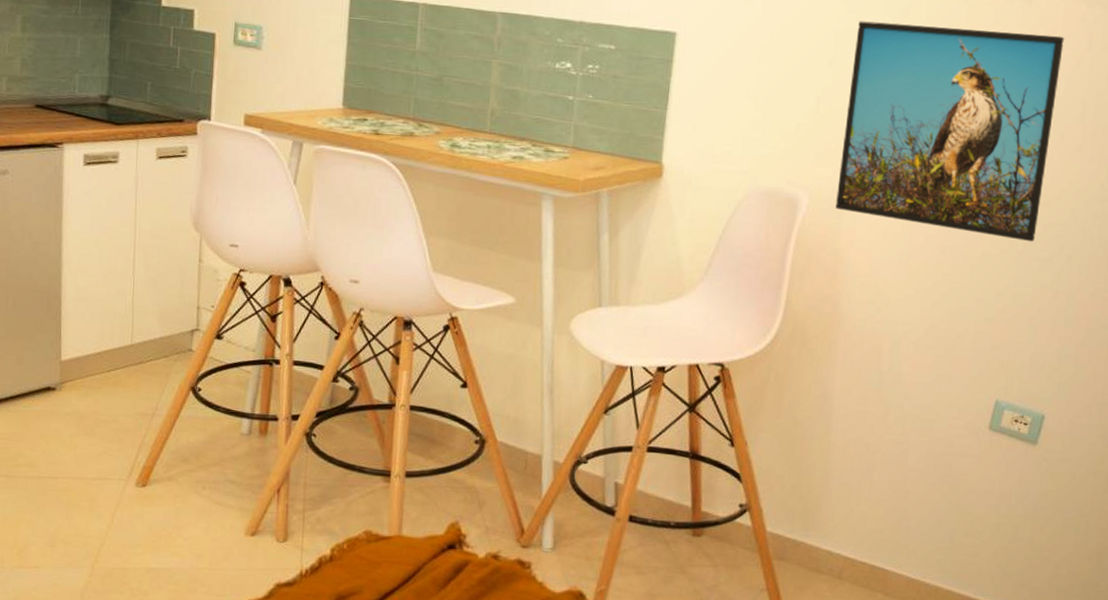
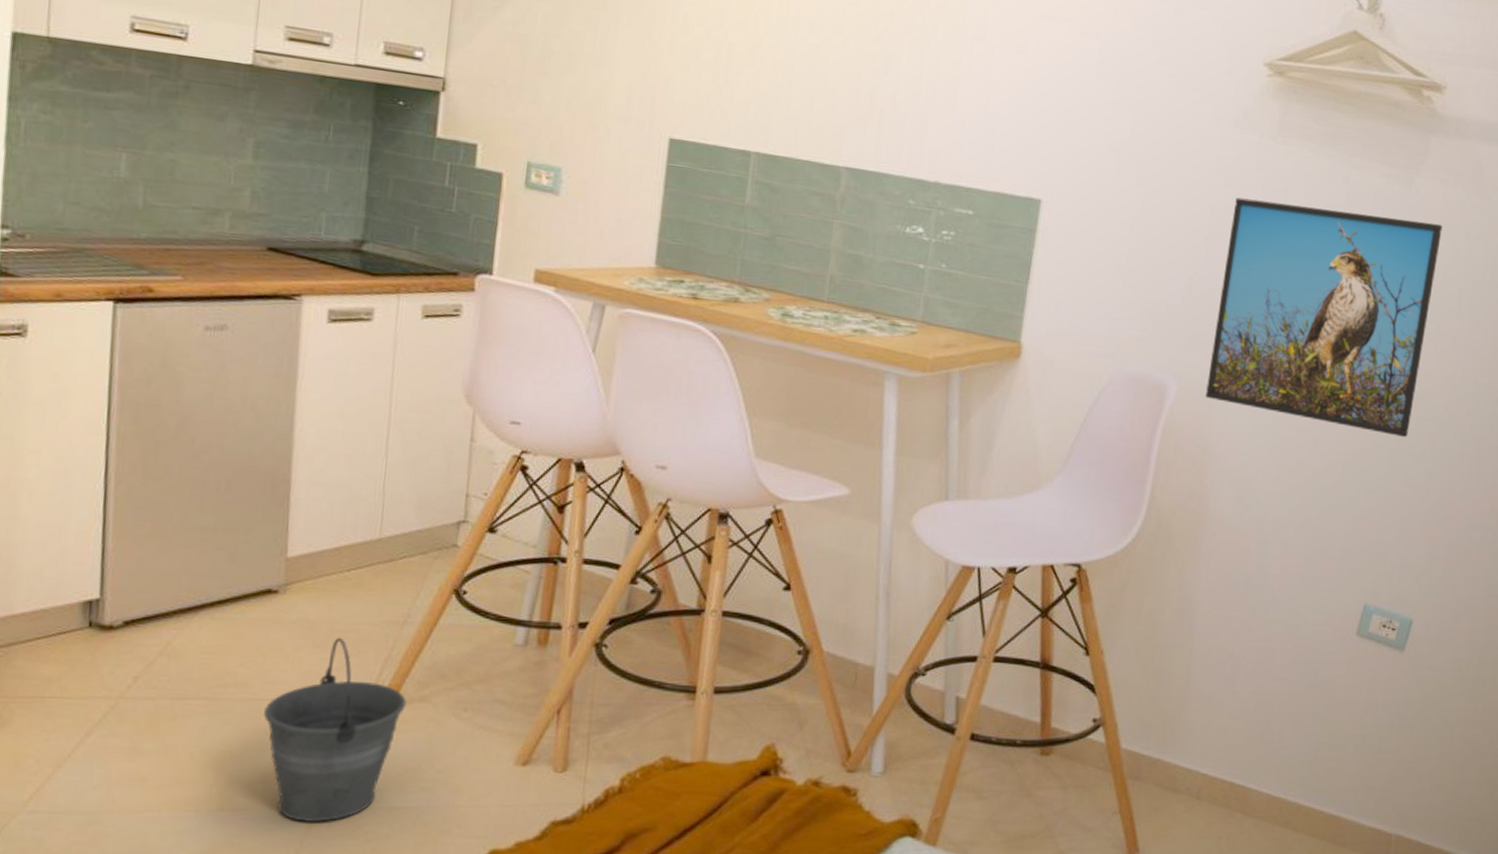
bucket: none [49,426,158,579] -> present [264,637,407,822]

